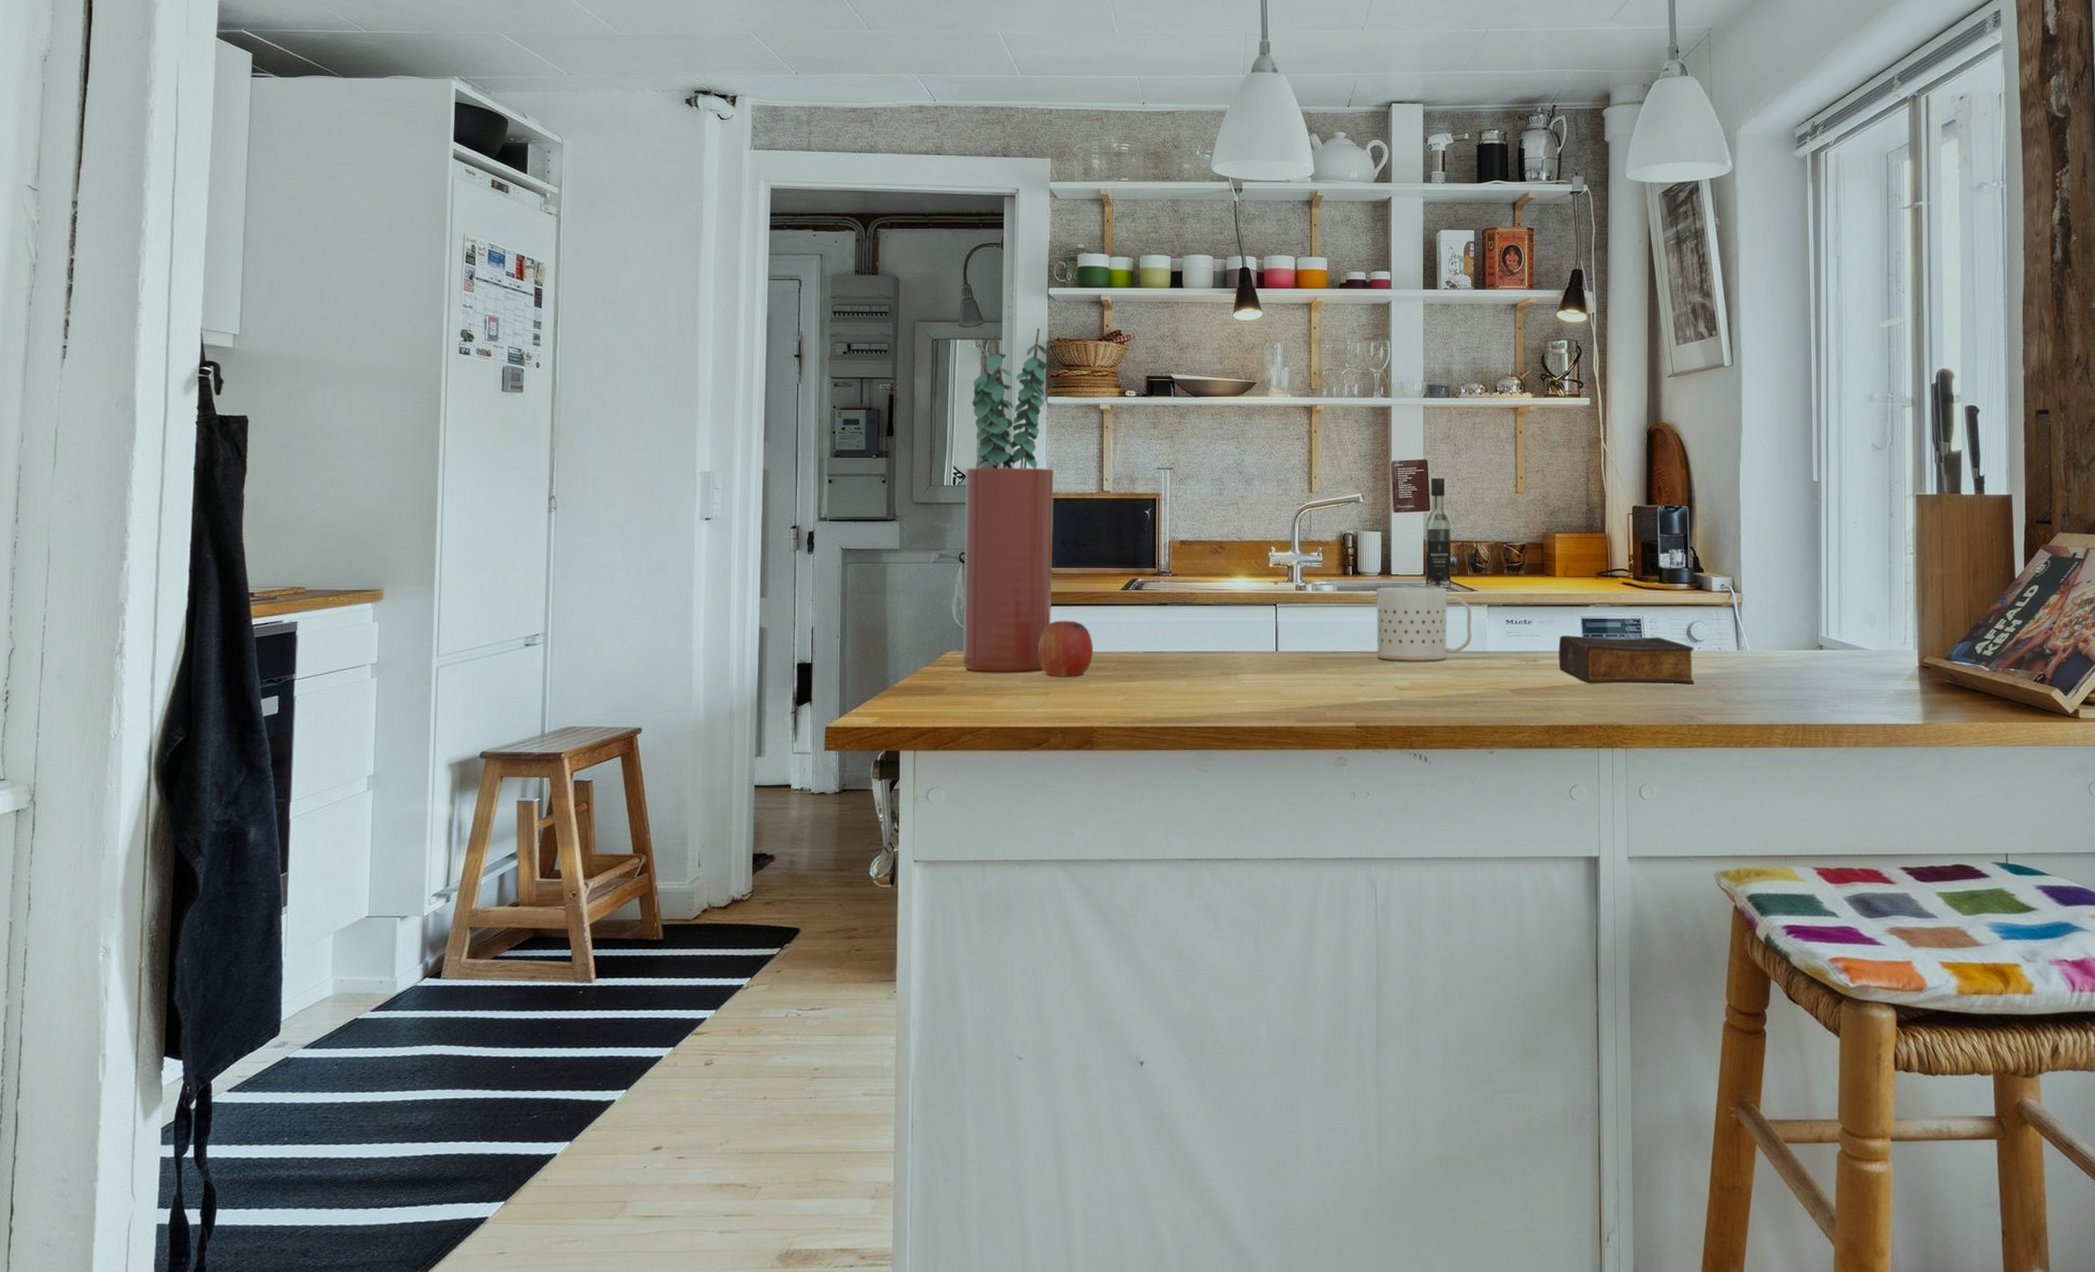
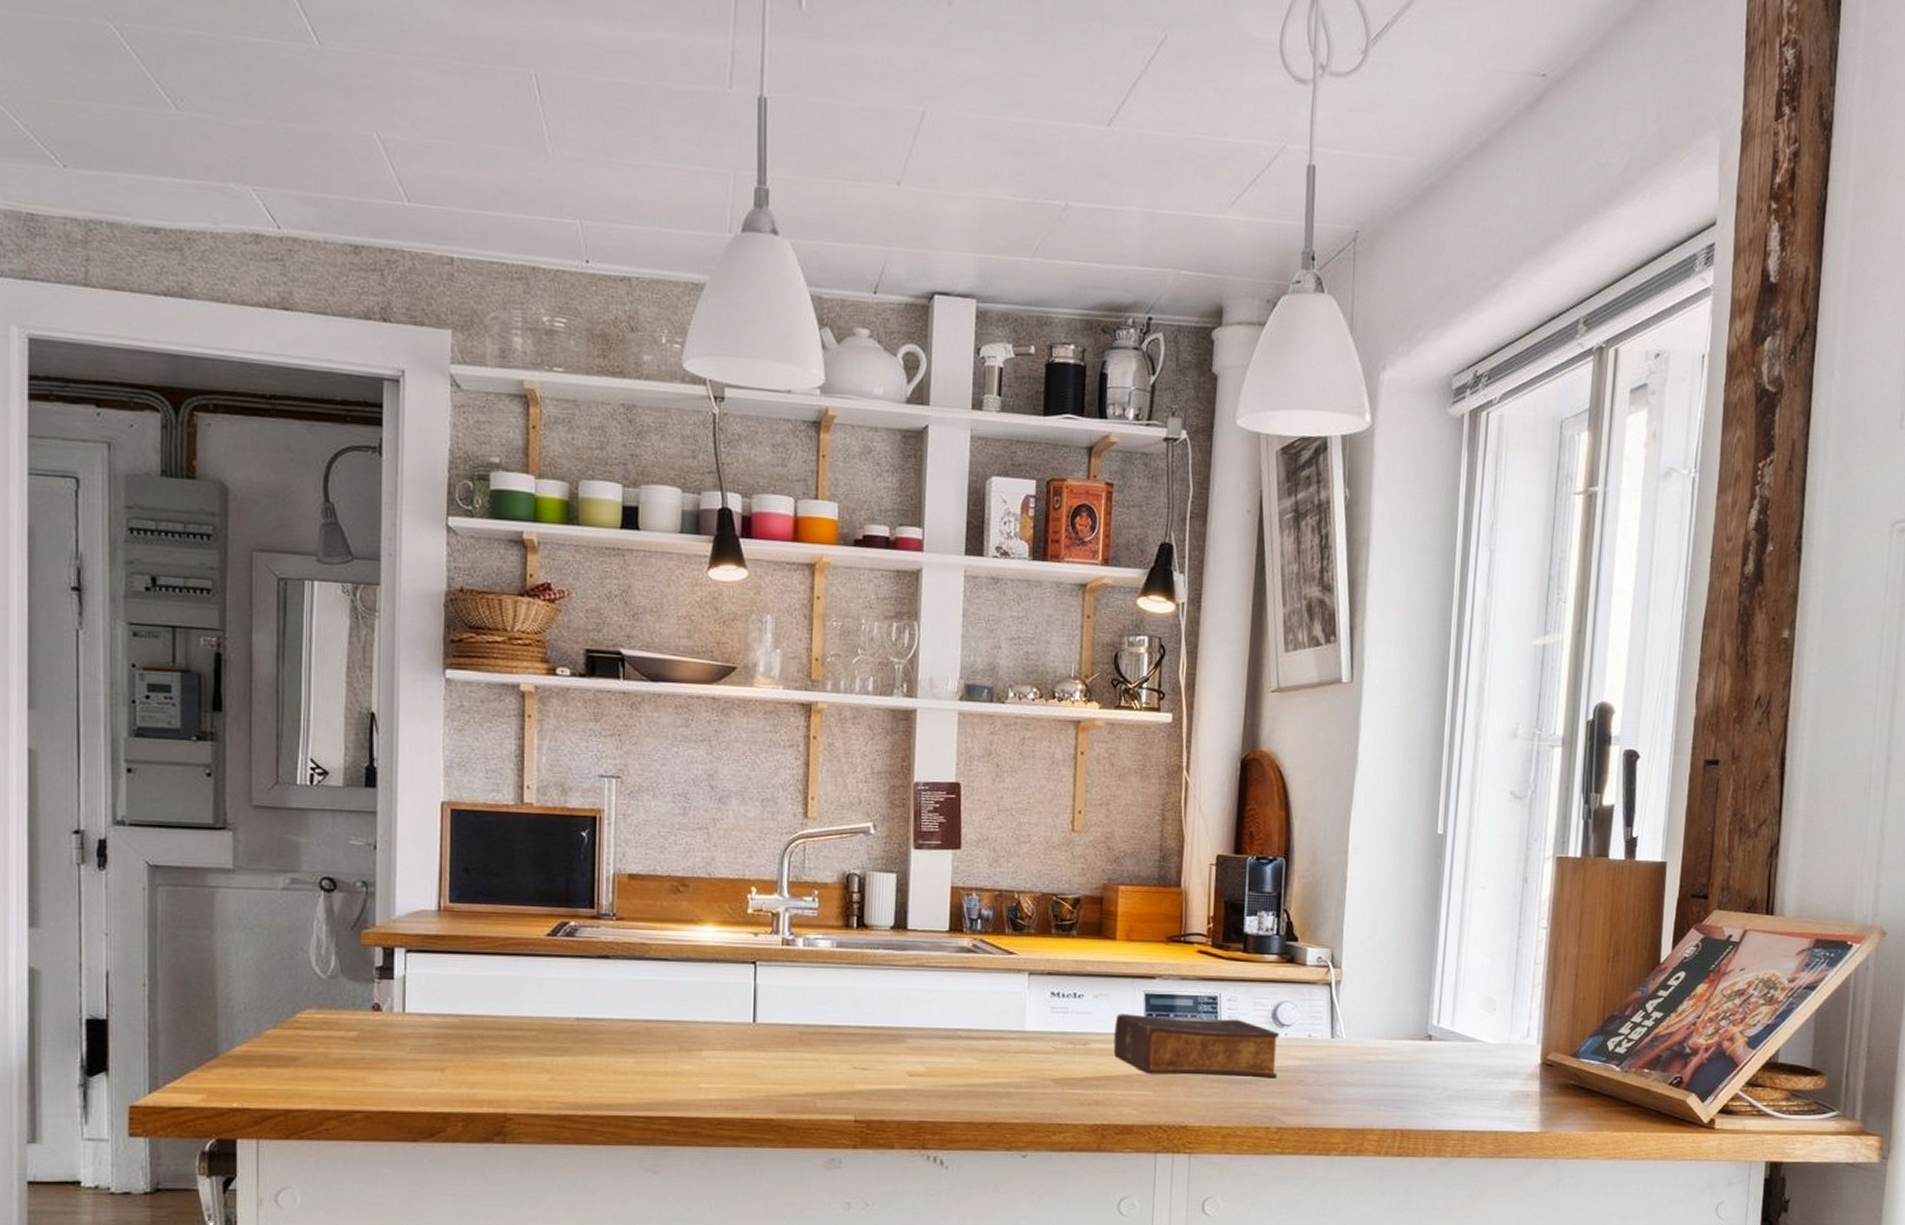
vase: present [963,328,1054,674] -> none [325,573,454,1042]
fruit: present [1037,620,1093,677] -> none [430,973,507,1049]
mug: present [1376,586,1472,663] -> none [885,945,1008,1043]
bottle: present [1425,477,1452,589] -> none [951,806,988,950]

